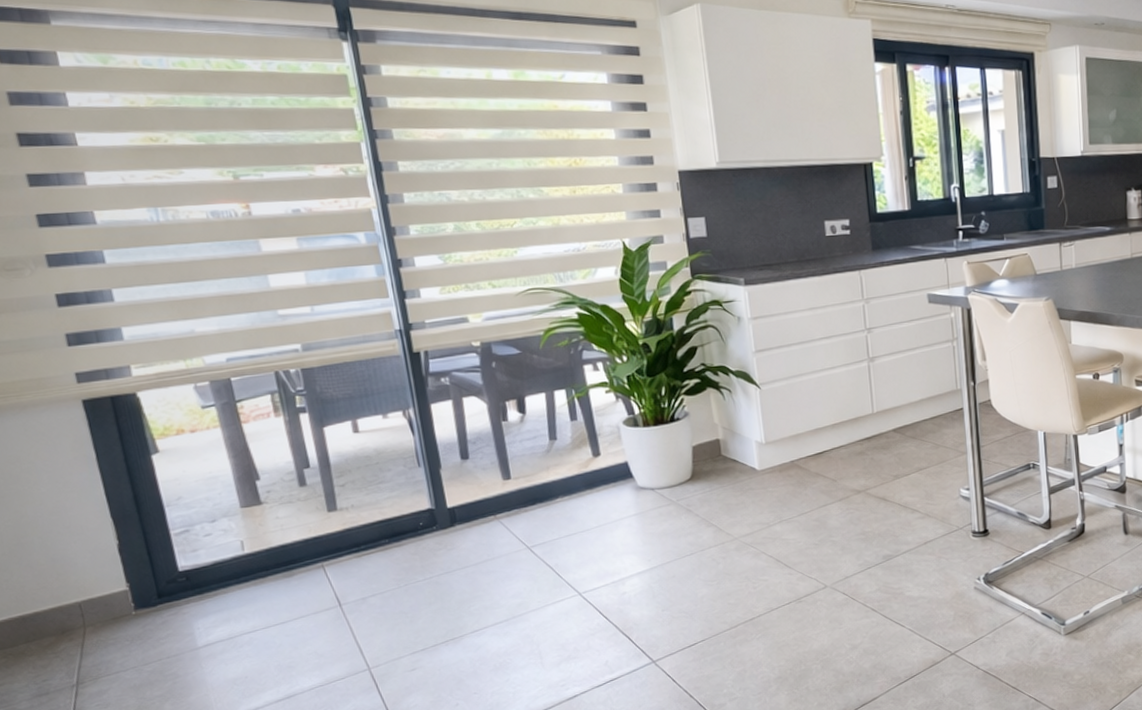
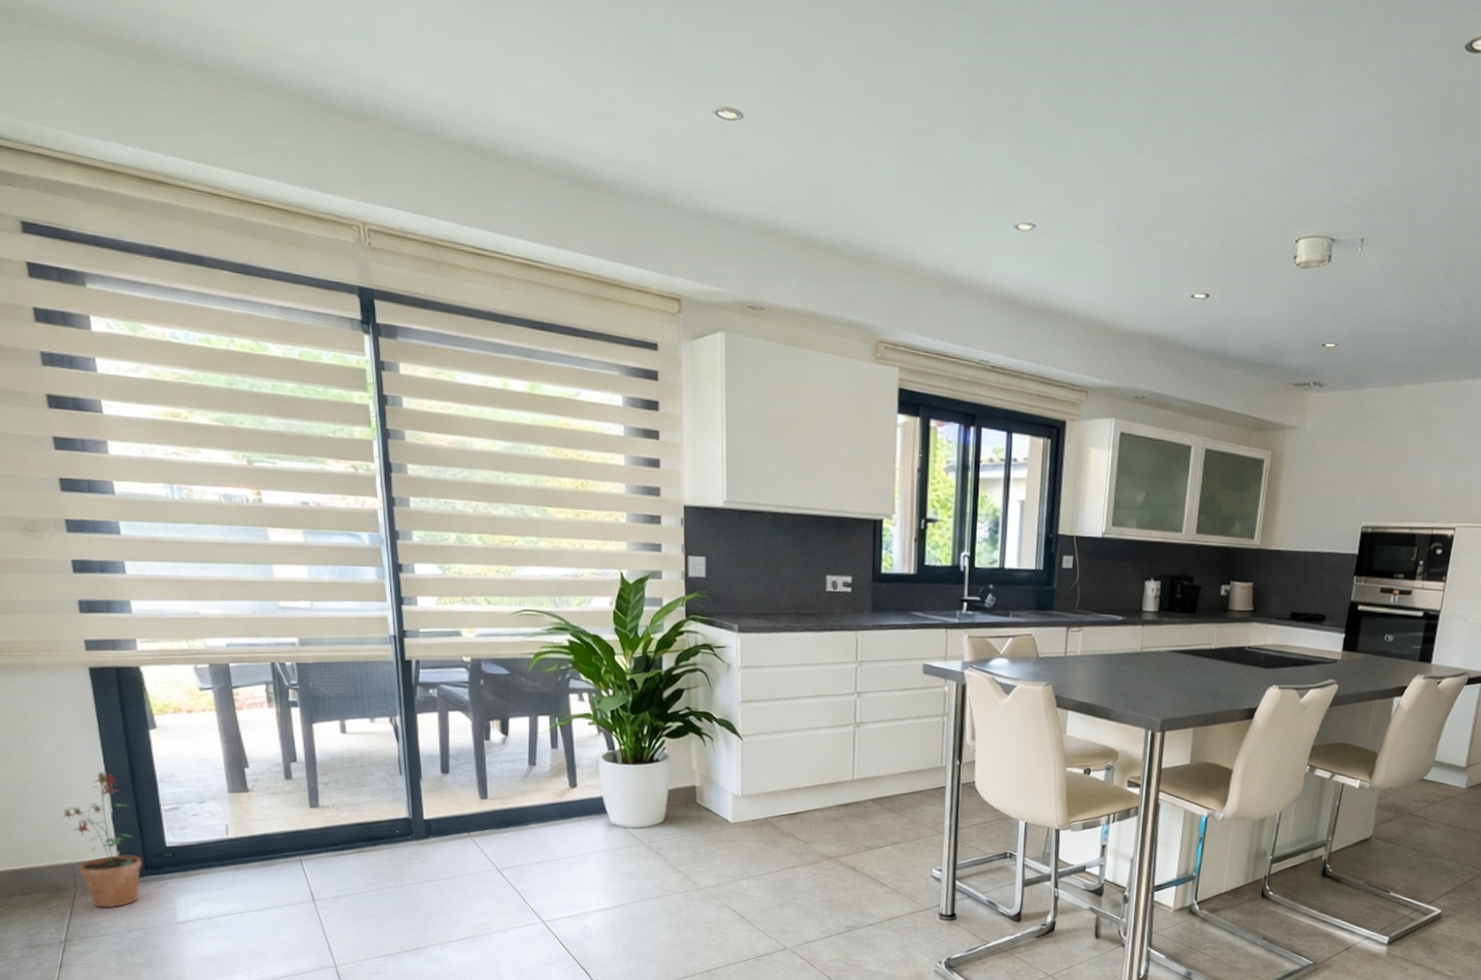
potted plant: none [65,504,155,644] -> present [62,772,143,908]

